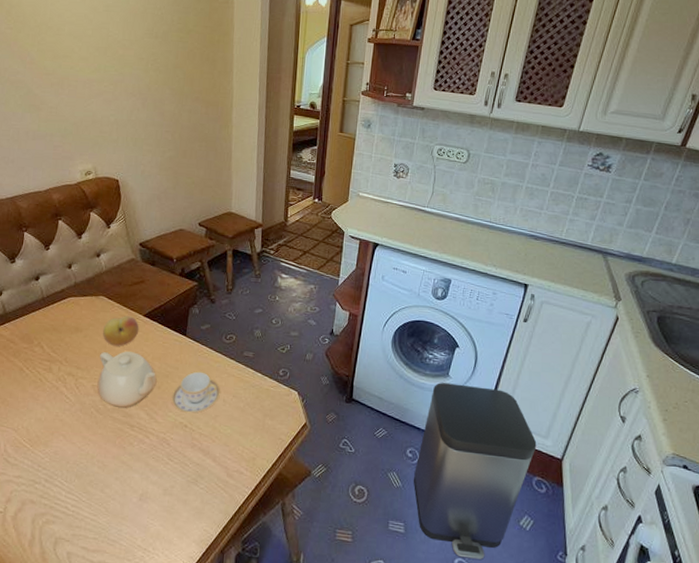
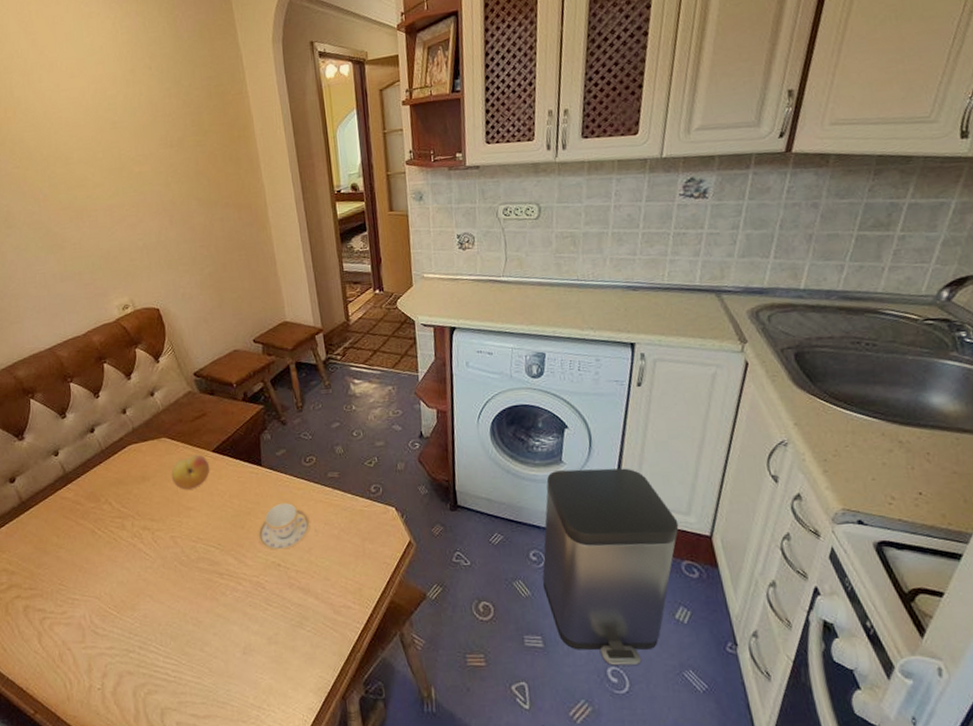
teapot: present [97,351,157,408] -> none [173,493,239,556]

